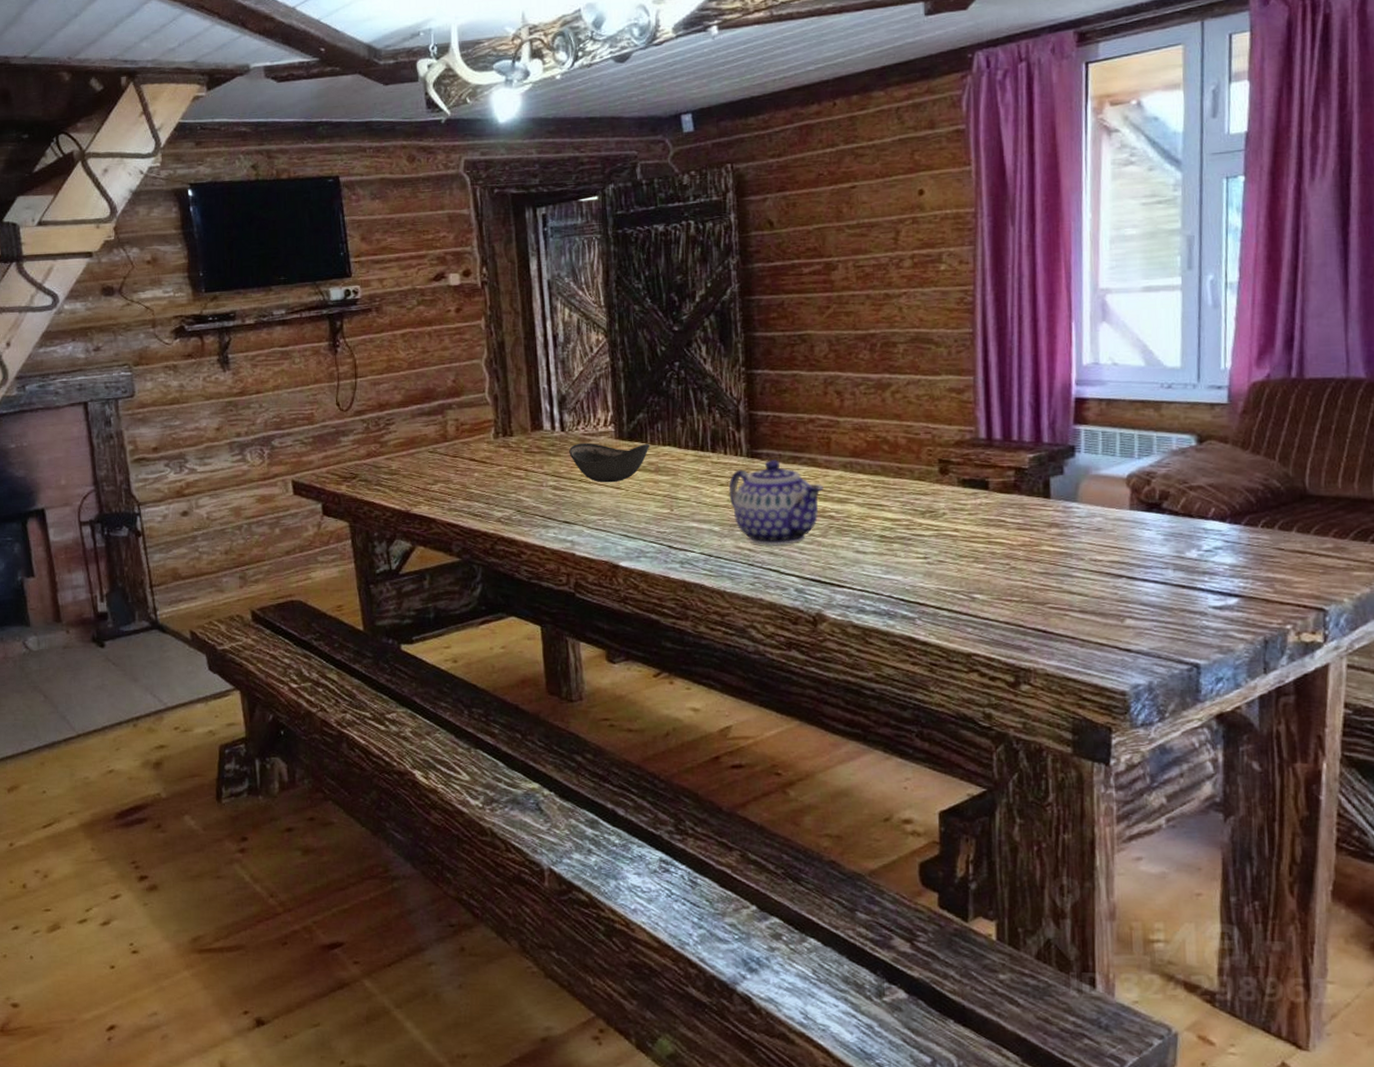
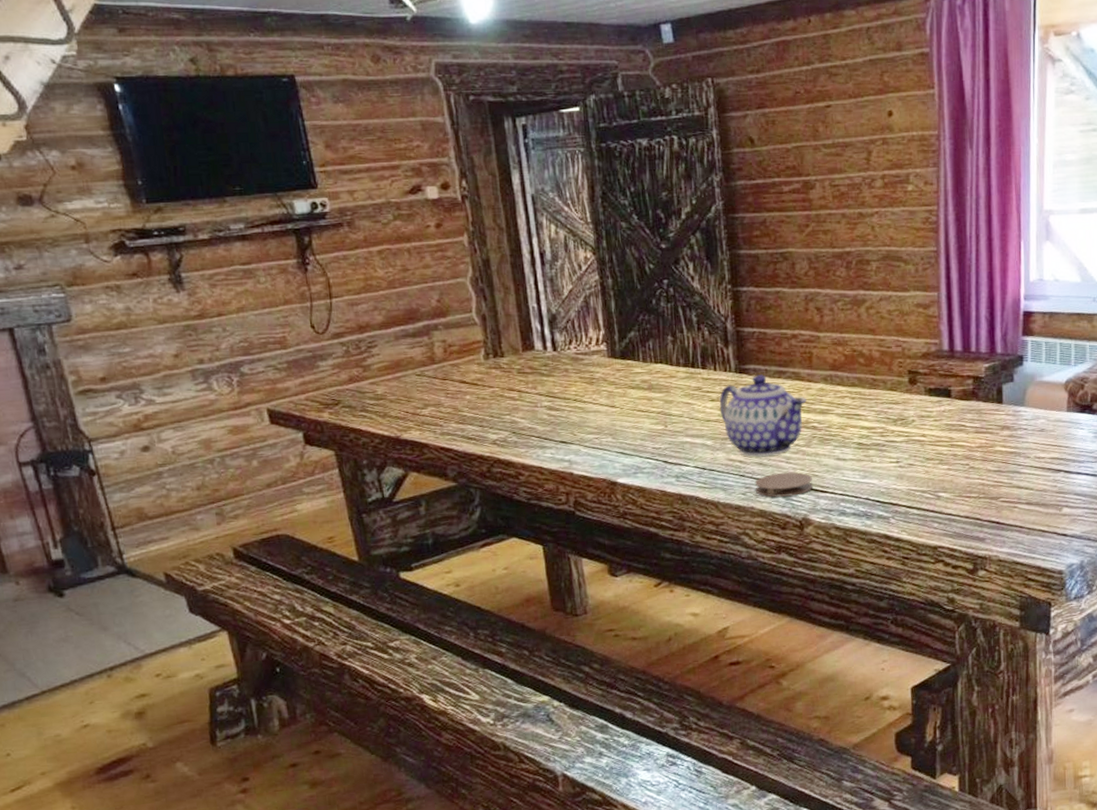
bowl: present [569,442,650,483] -> none [562,362,643,402]
coaster: none [764,564,829,589] -> present [754,472,814,497]

